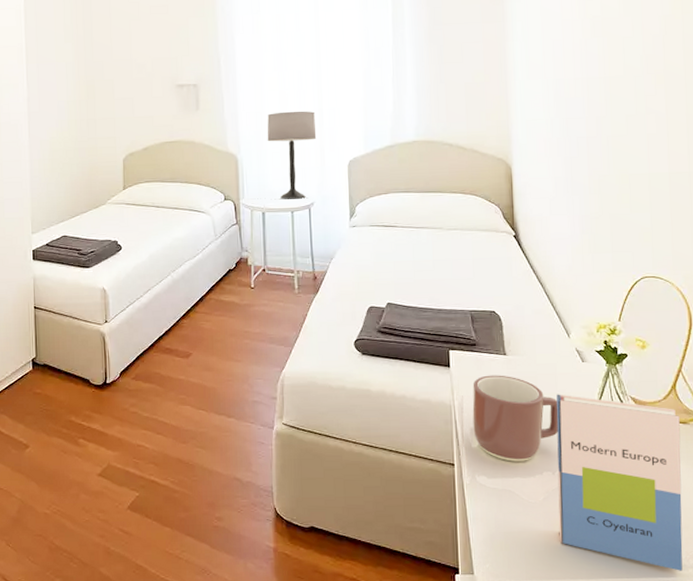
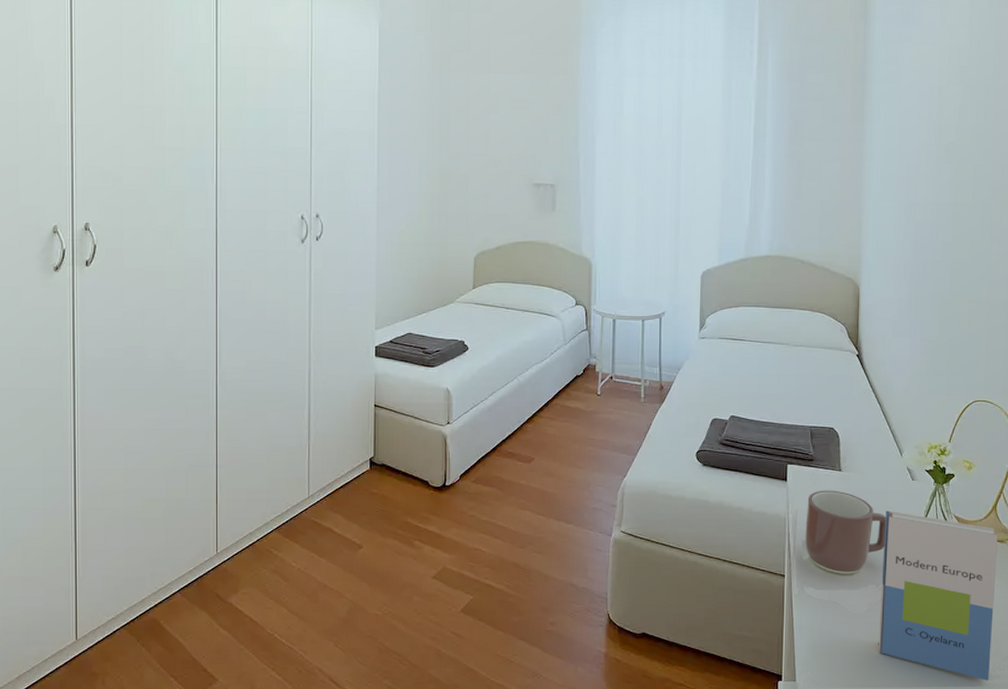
table lamp: present [267,111,317,200] -> none [622,218,672,308]

